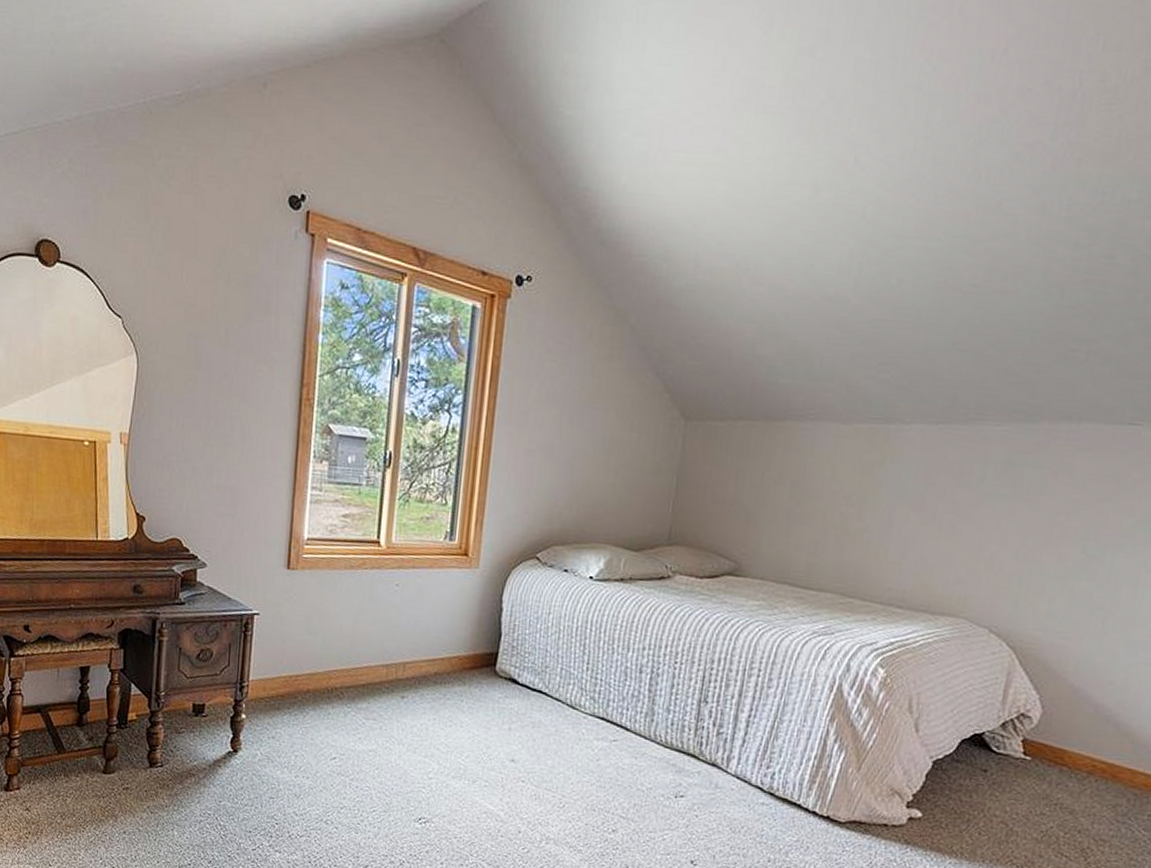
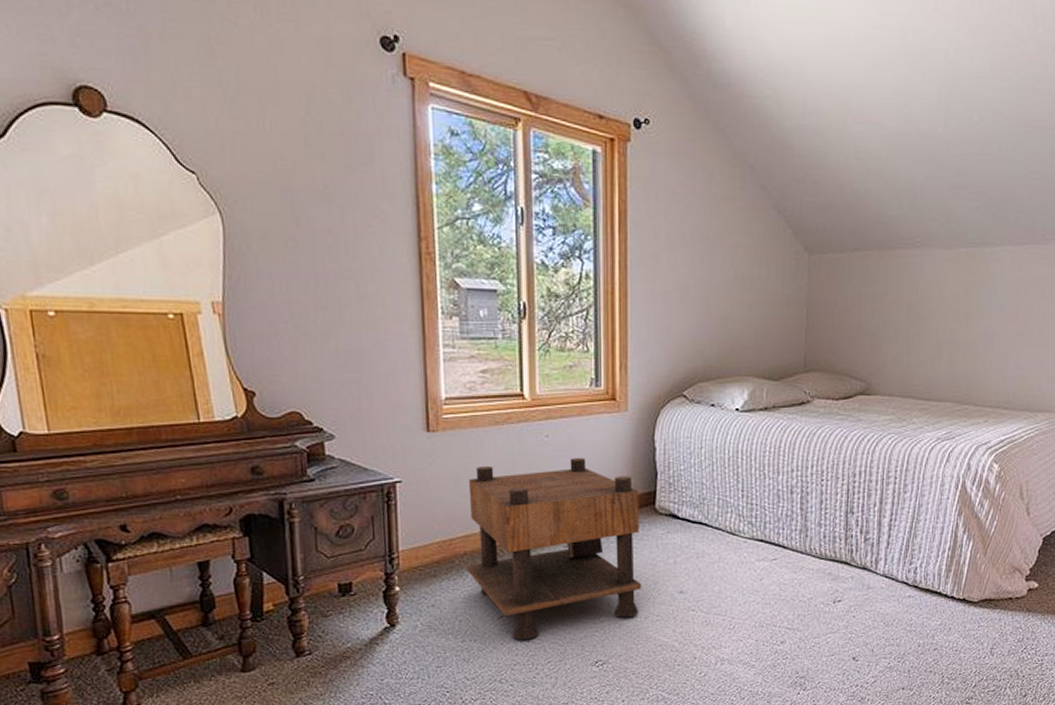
nightstand: none [307,607,481,785] -> present [466,457,642,640]

